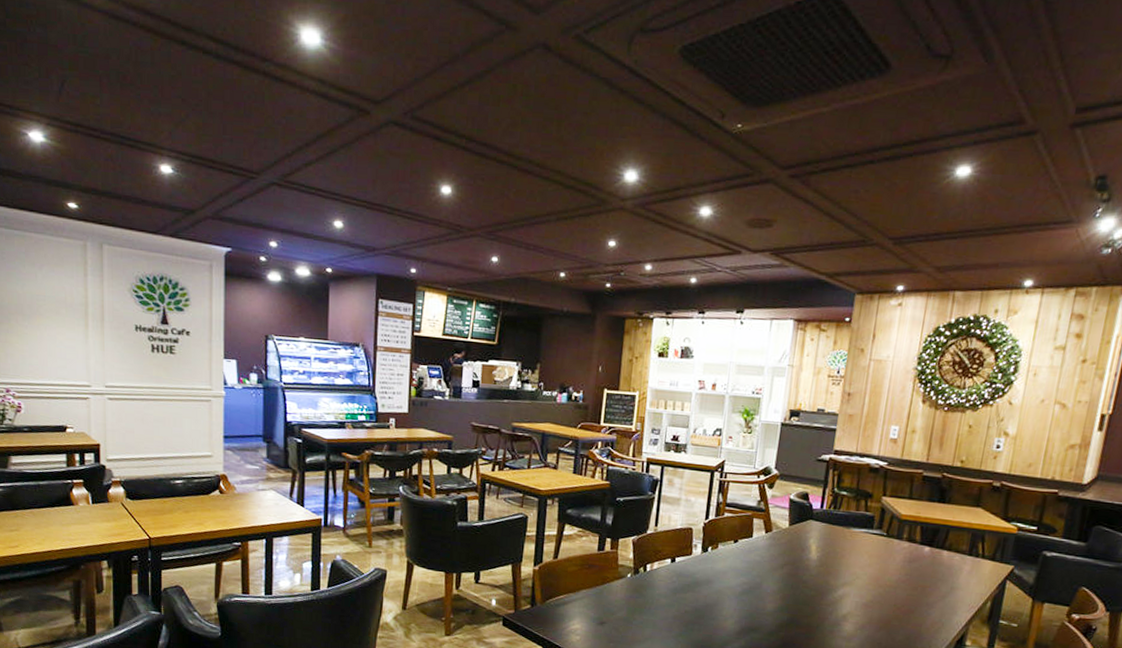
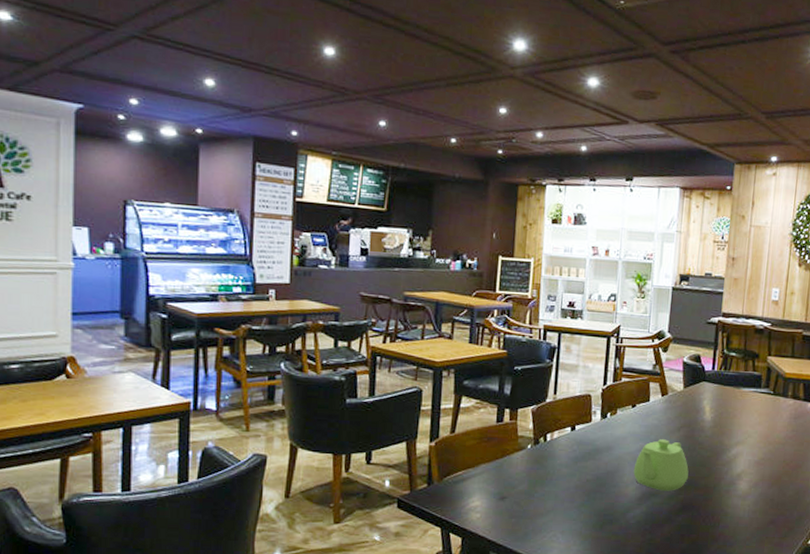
teapot: none [732,575,791,628] -> present [633,439,689,491]

